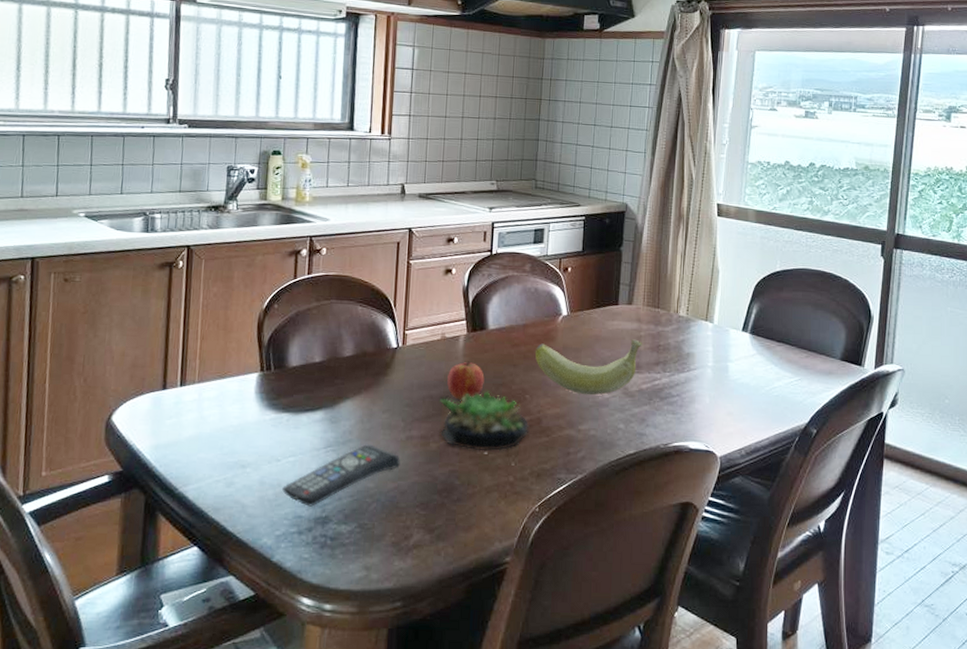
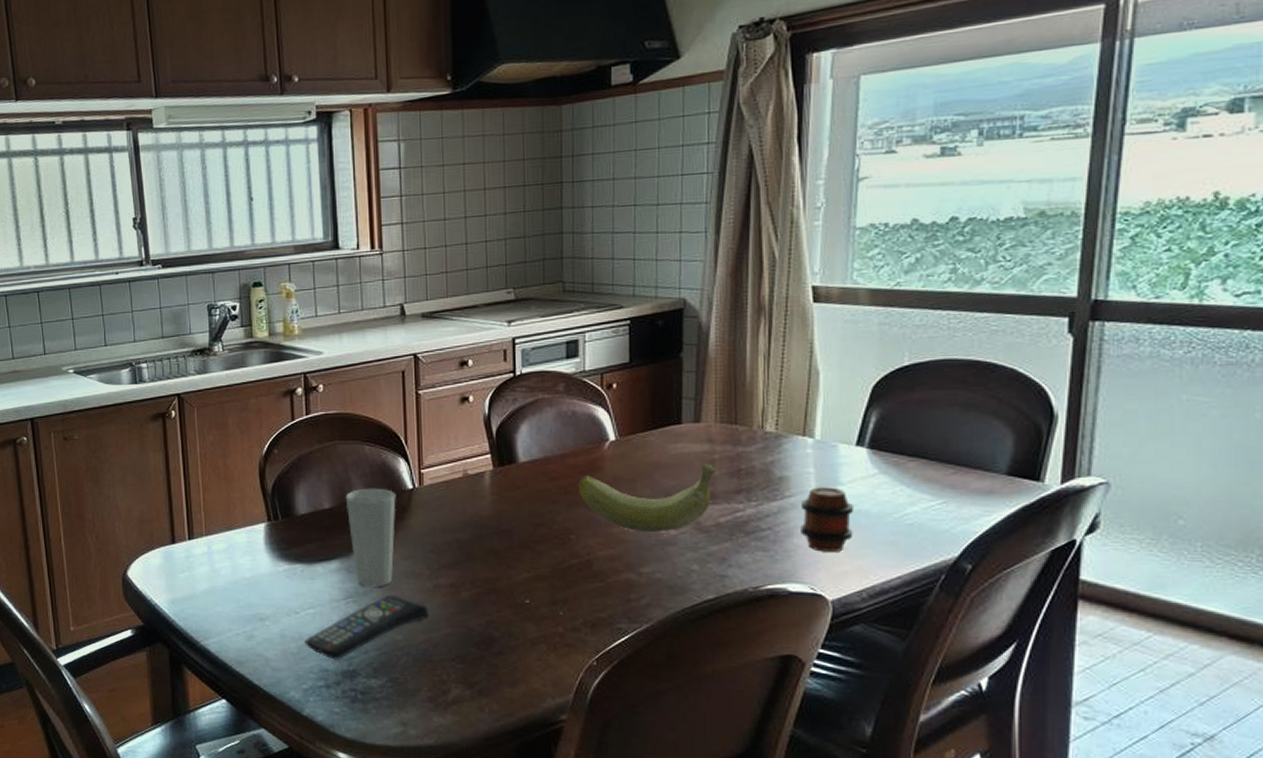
cup: none [335,344,381,437] -> present [345,488,396,587]
succulent plant: present [440,391,530,452] -> none [468,532,579,600]
fruit: present [447,361,485,401] -> none [475,500,519,545]
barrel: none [700,362,739,417] -> present [800,487,855,552]

